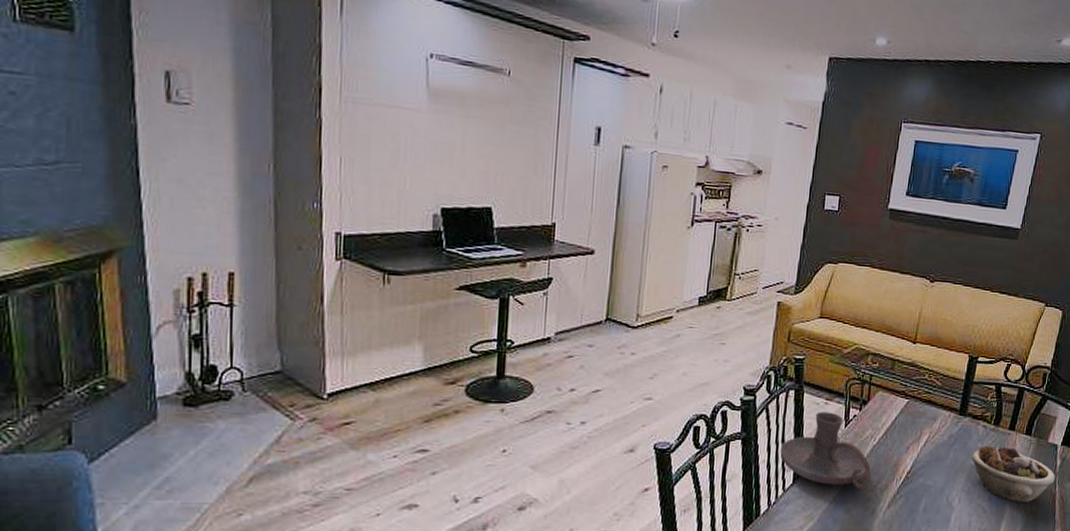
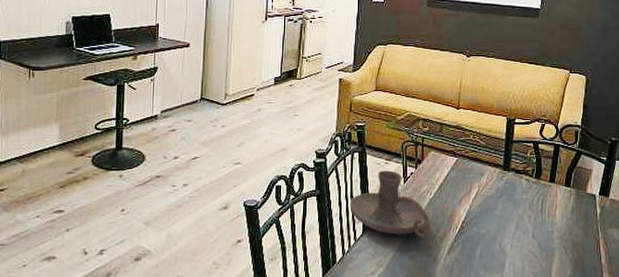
succulent planter: present [972,445,1055,502] -> none [519,197,597,248]

